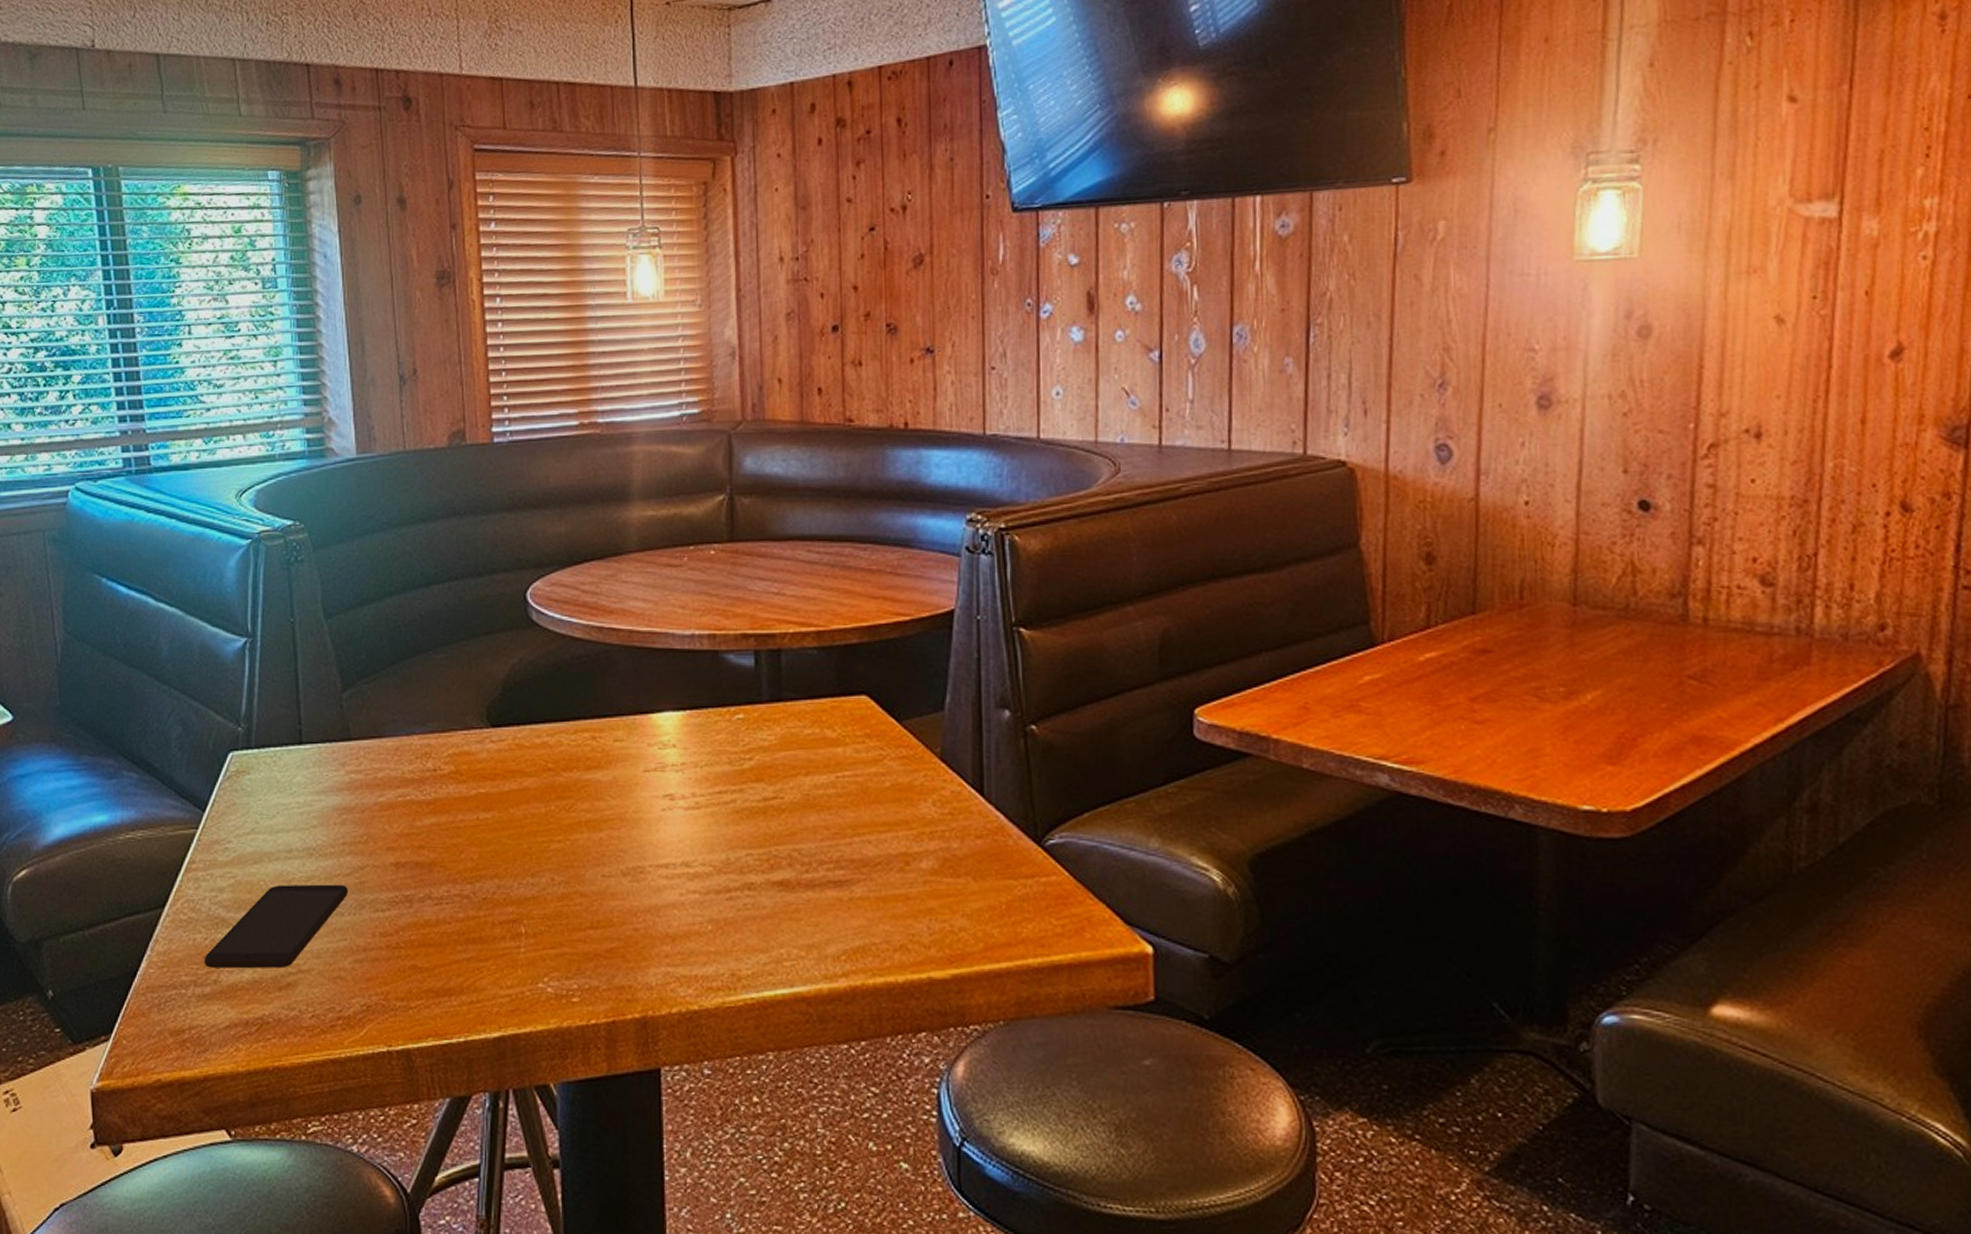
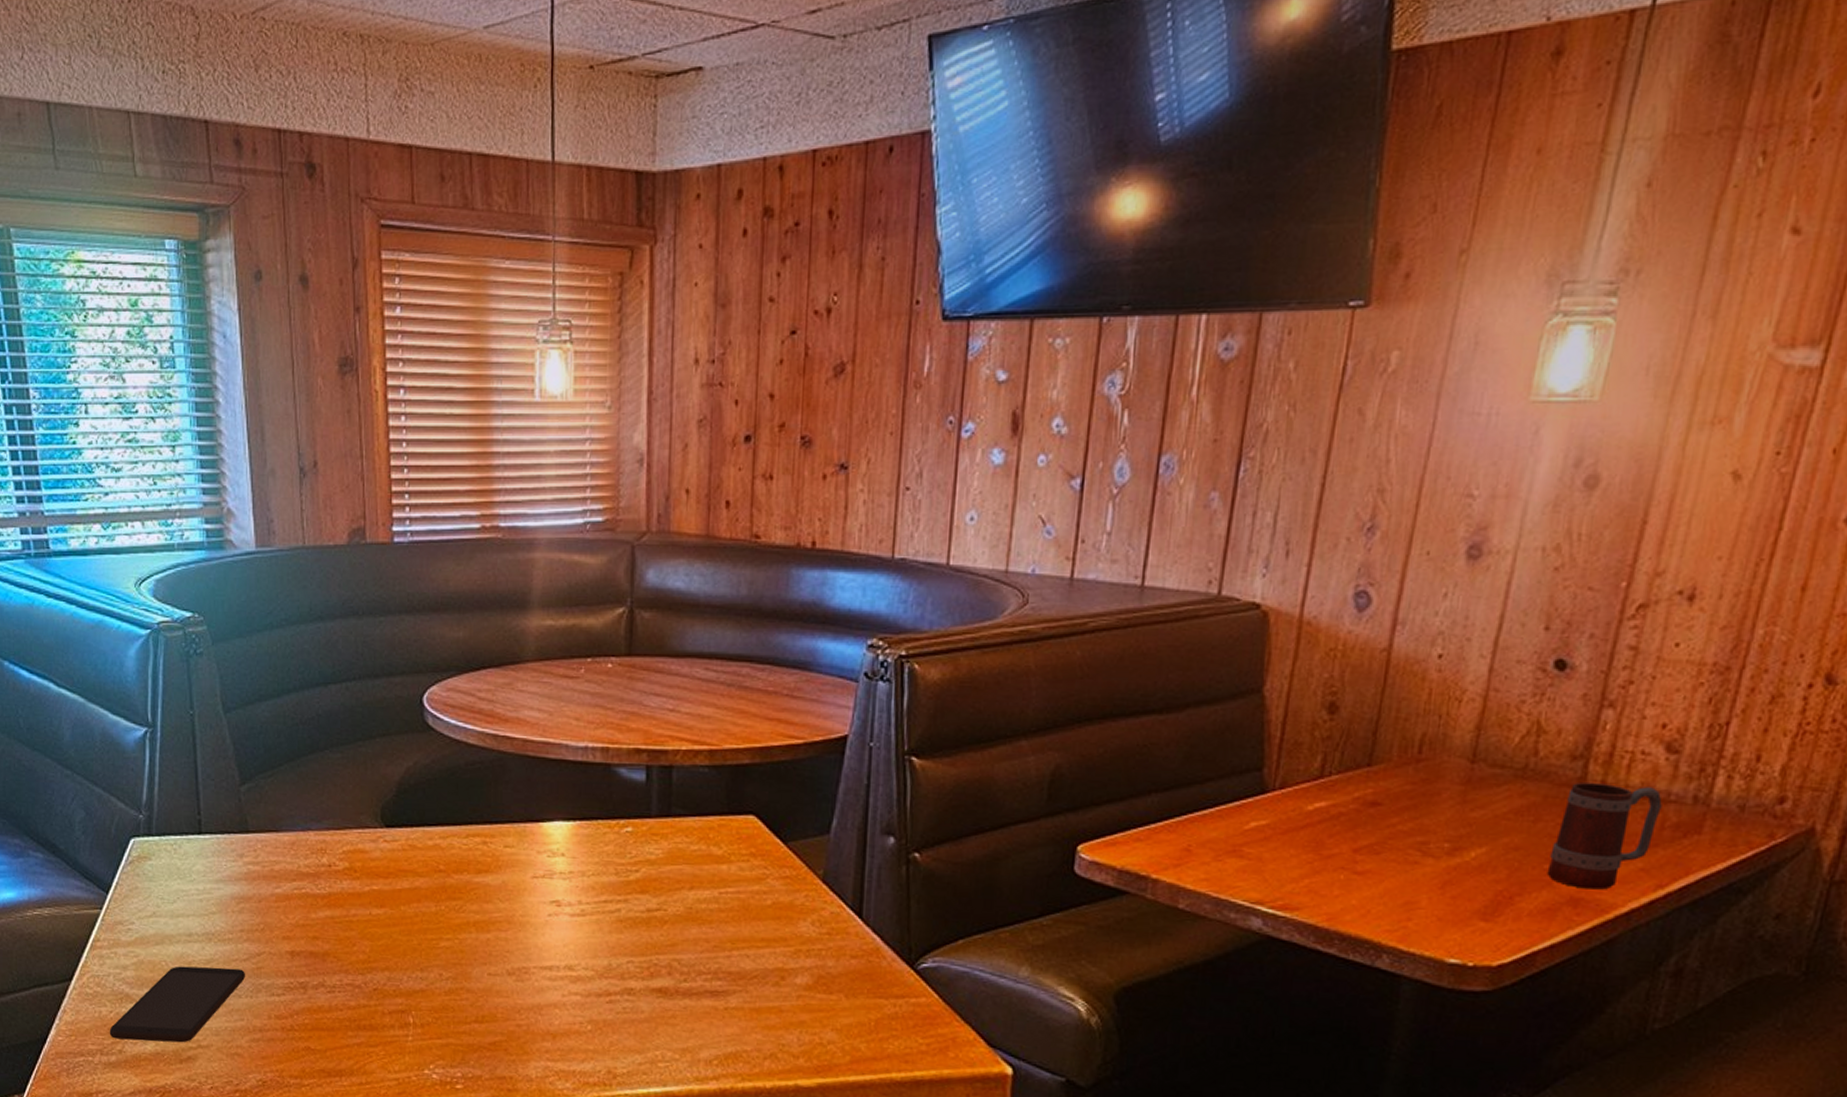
beer mug: none [1665,618,1767,726] -> present [1547,781,1662,890]

